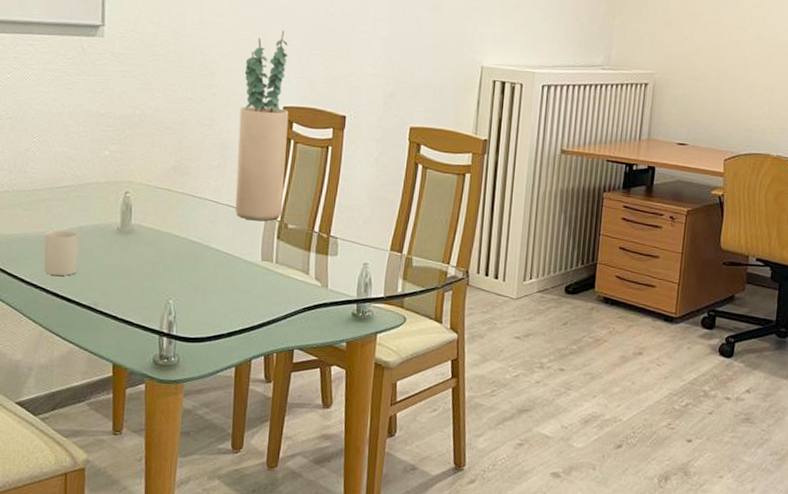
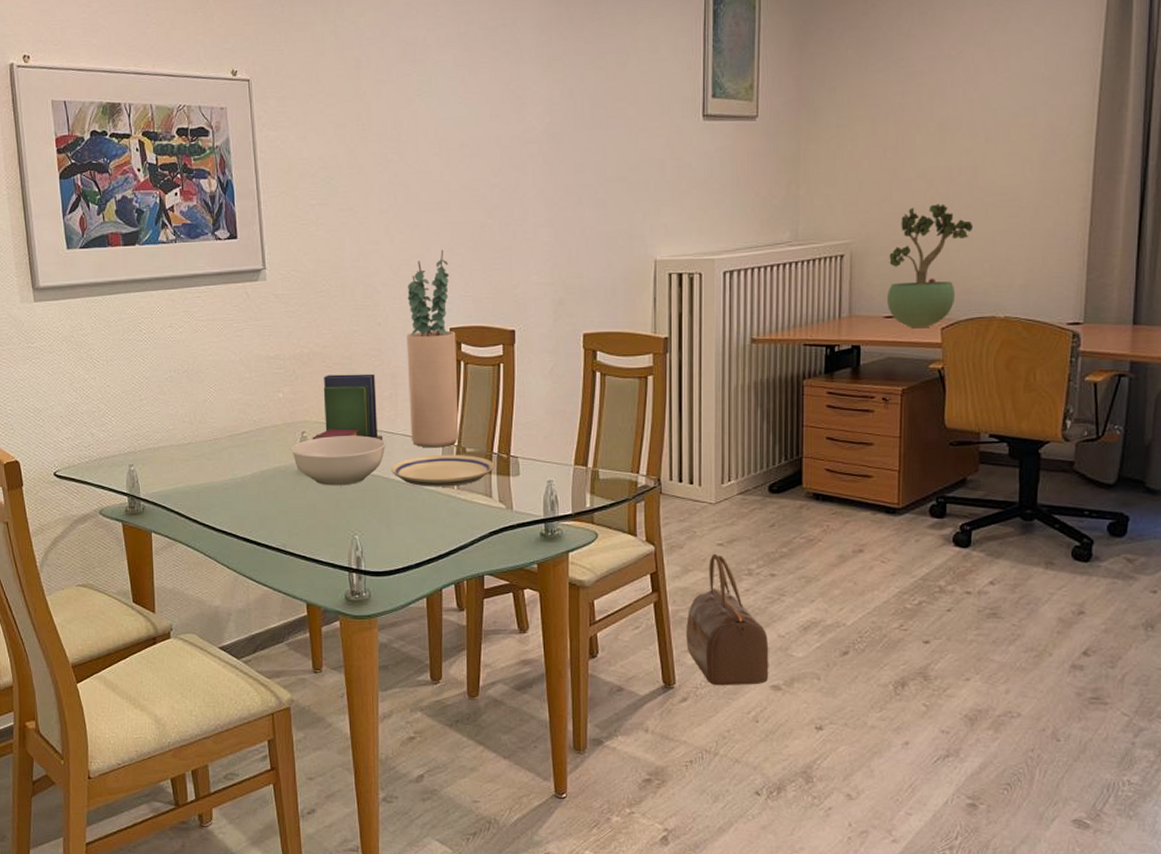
cup: present [44,229,79,276] -> none [230,475,264,520]
bowl: none [113,199,210,250] -> present [291,435,386,486]
book: none [135,138,207,209] -> present [312,373,382,441]
plate: none [212,227,314,261] -> present [390,454,494,487]
handbag: none [478,345,553,472] -> present [686,553,769,686]
potted plant: none [681,48,758,158] -> present [887,203,974,329]

